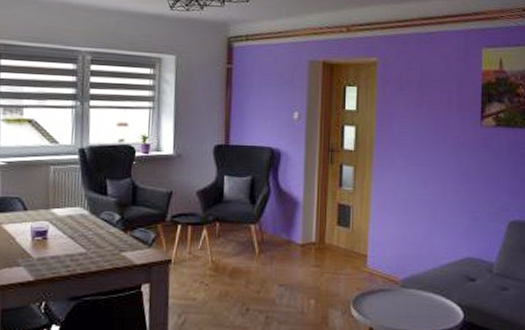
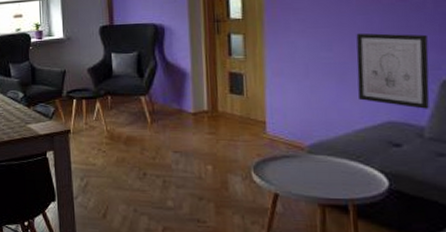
wall art: none [446,173,501,247] -> present [356,33,430,109]

